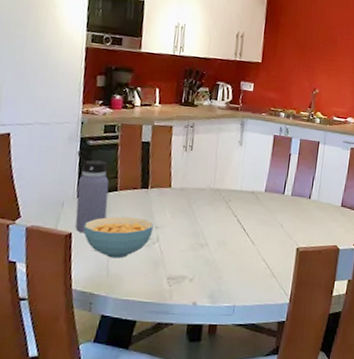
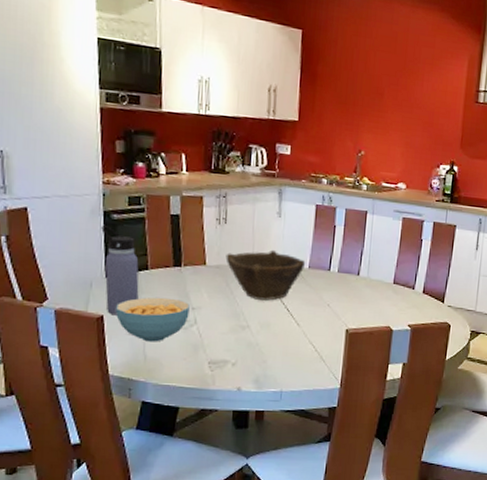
bowl: none [189,174,263,221] -> present [225,249,306,301]

